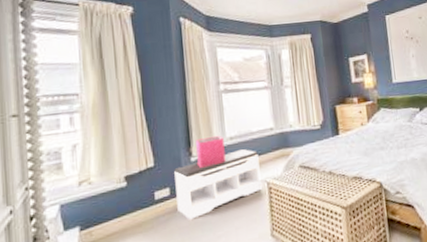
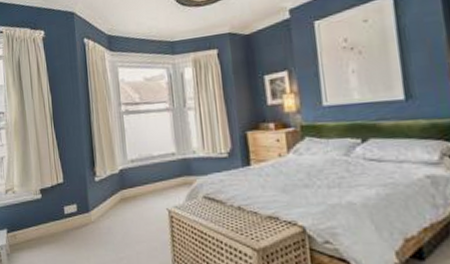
bench: present [174,149,262,220] -> none [80,173,163,238]
storage bin: present [196,135,226,168] -> none [99,157,127,188]

